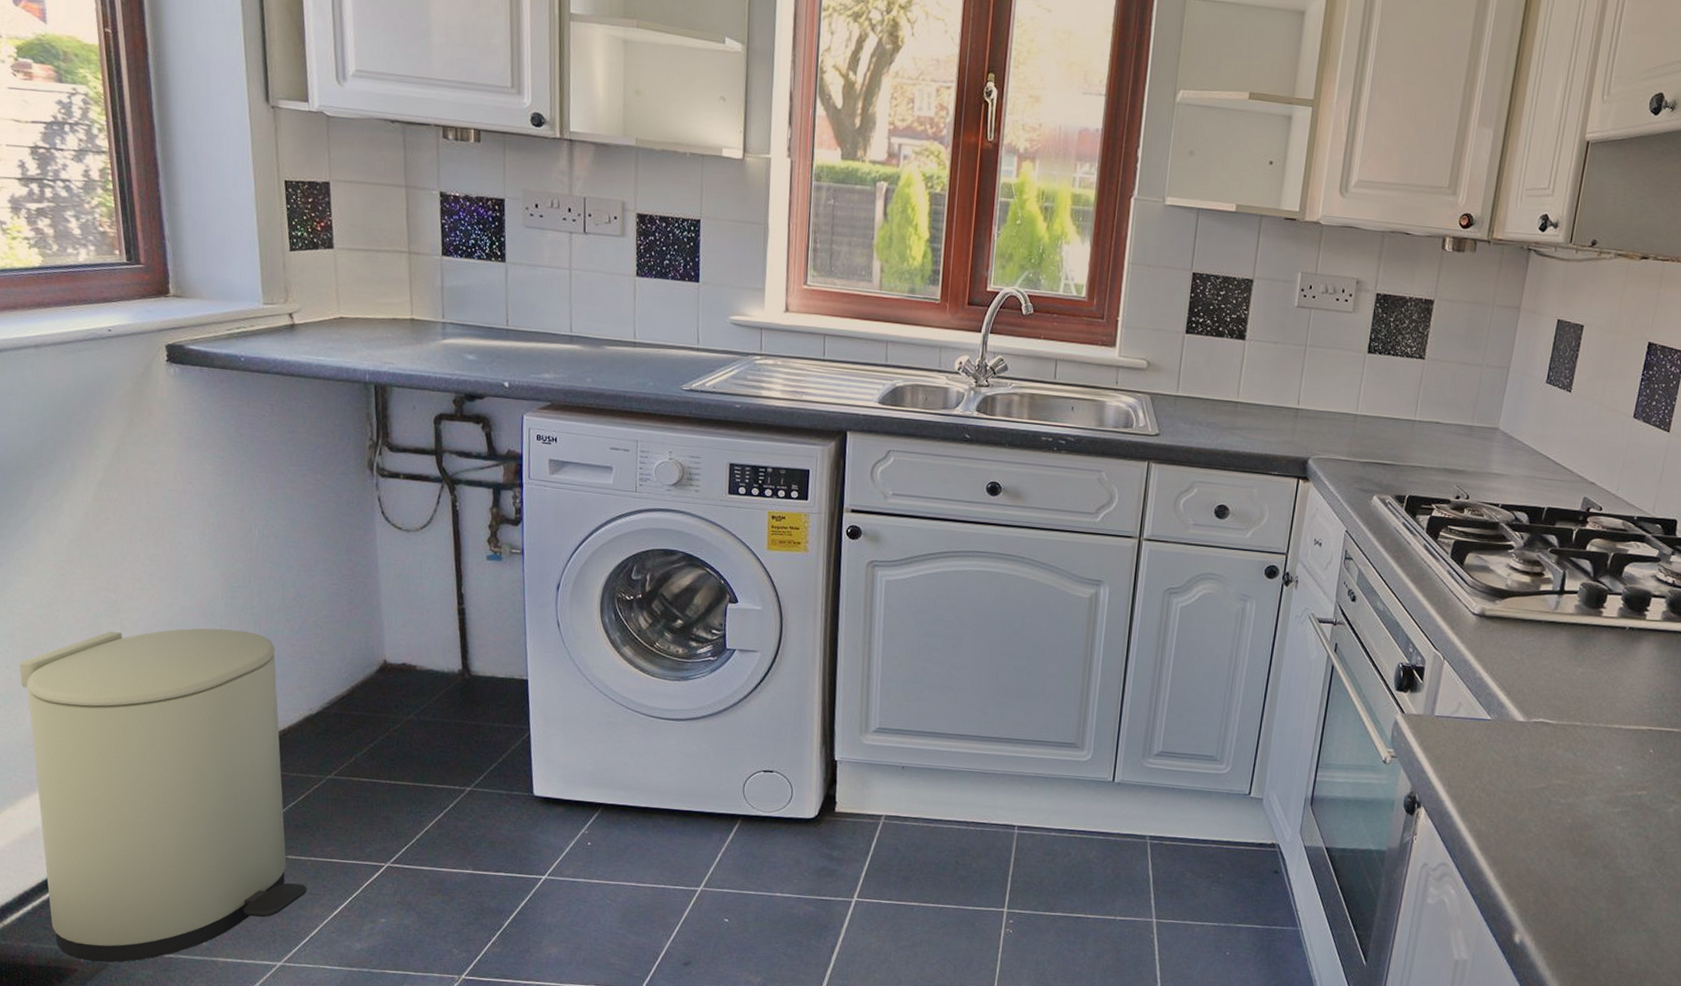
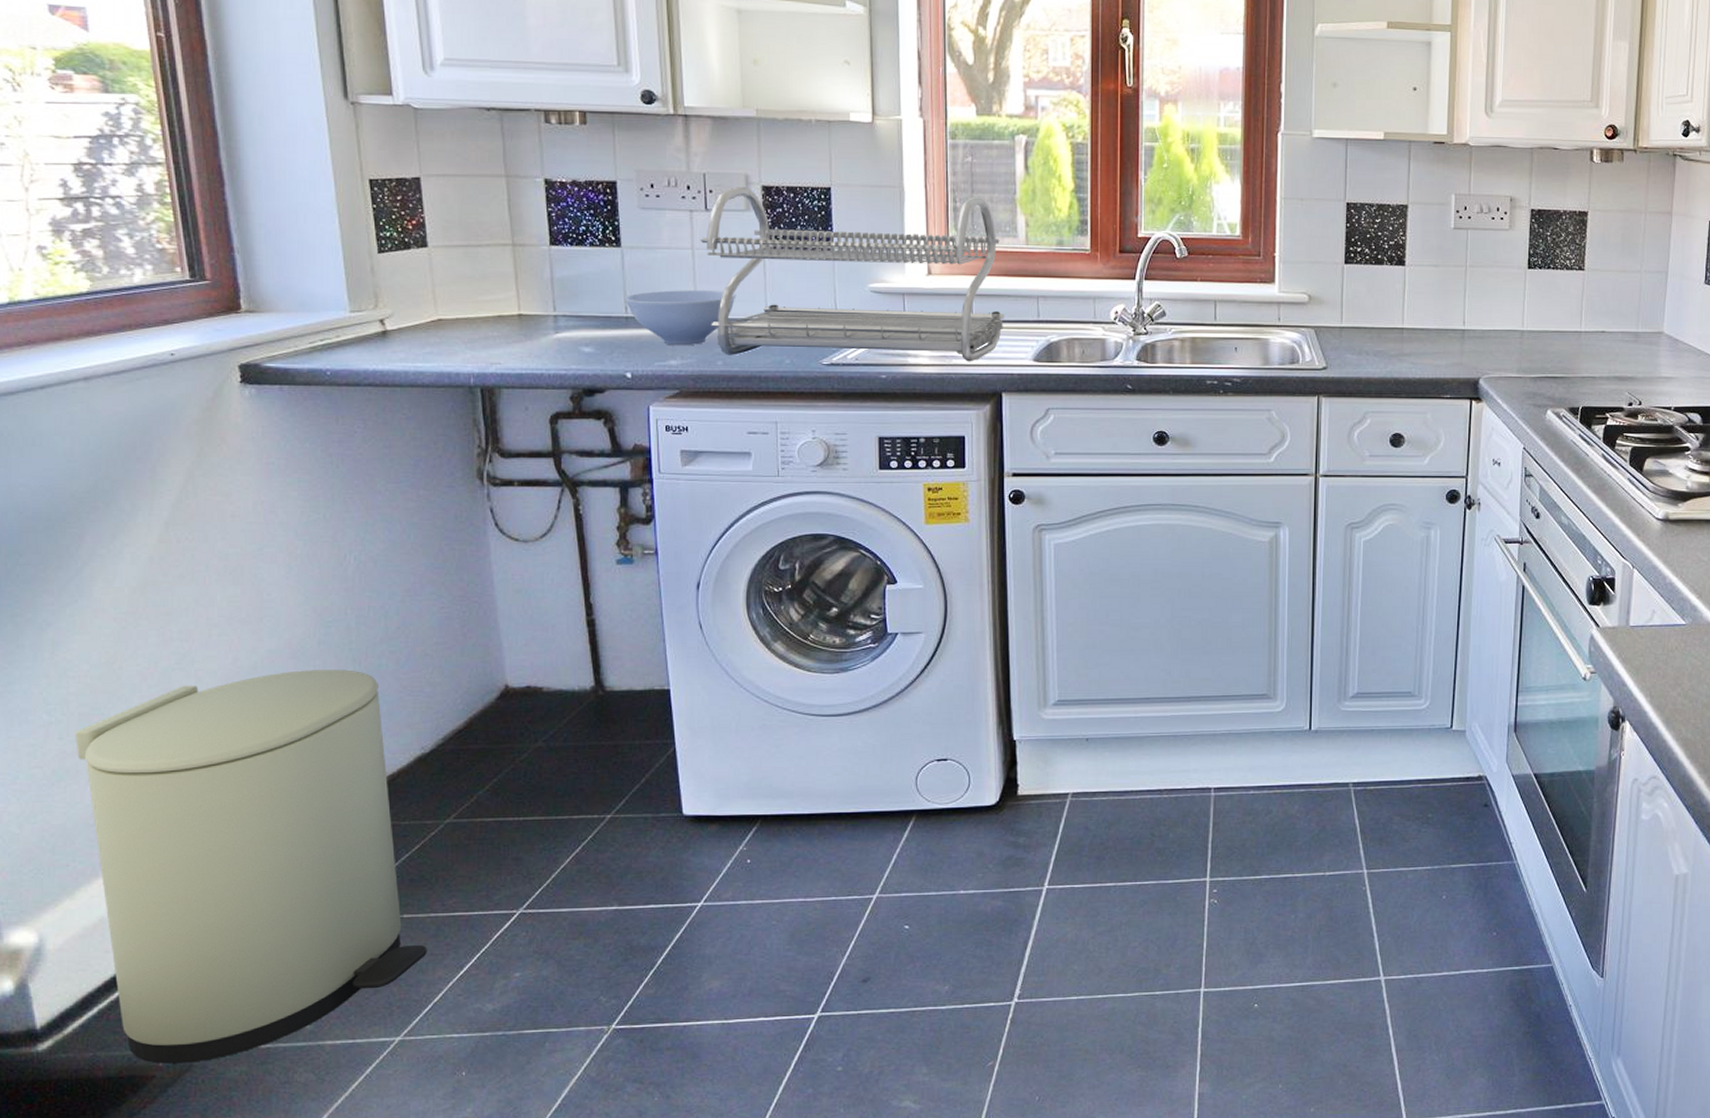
bowl: none [507,306,608,361] -> present [625,290,737,346]
dish rack: none [577,213,855,399] -> present [700,187,1005,362]

